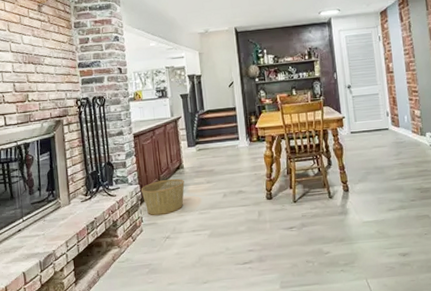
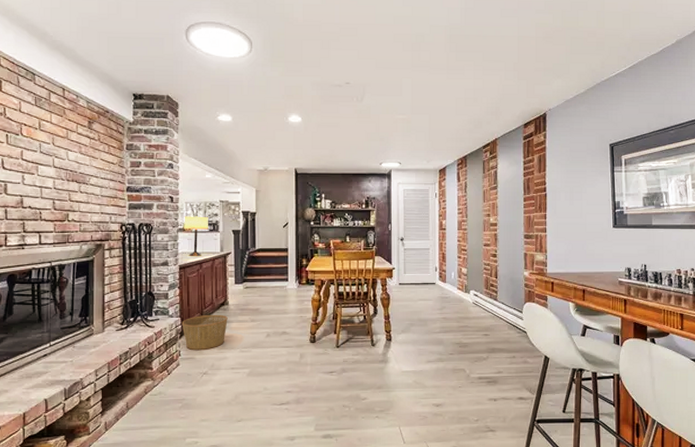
table lamp: none [133,84,157,124] -> present [184,216,208,256]

